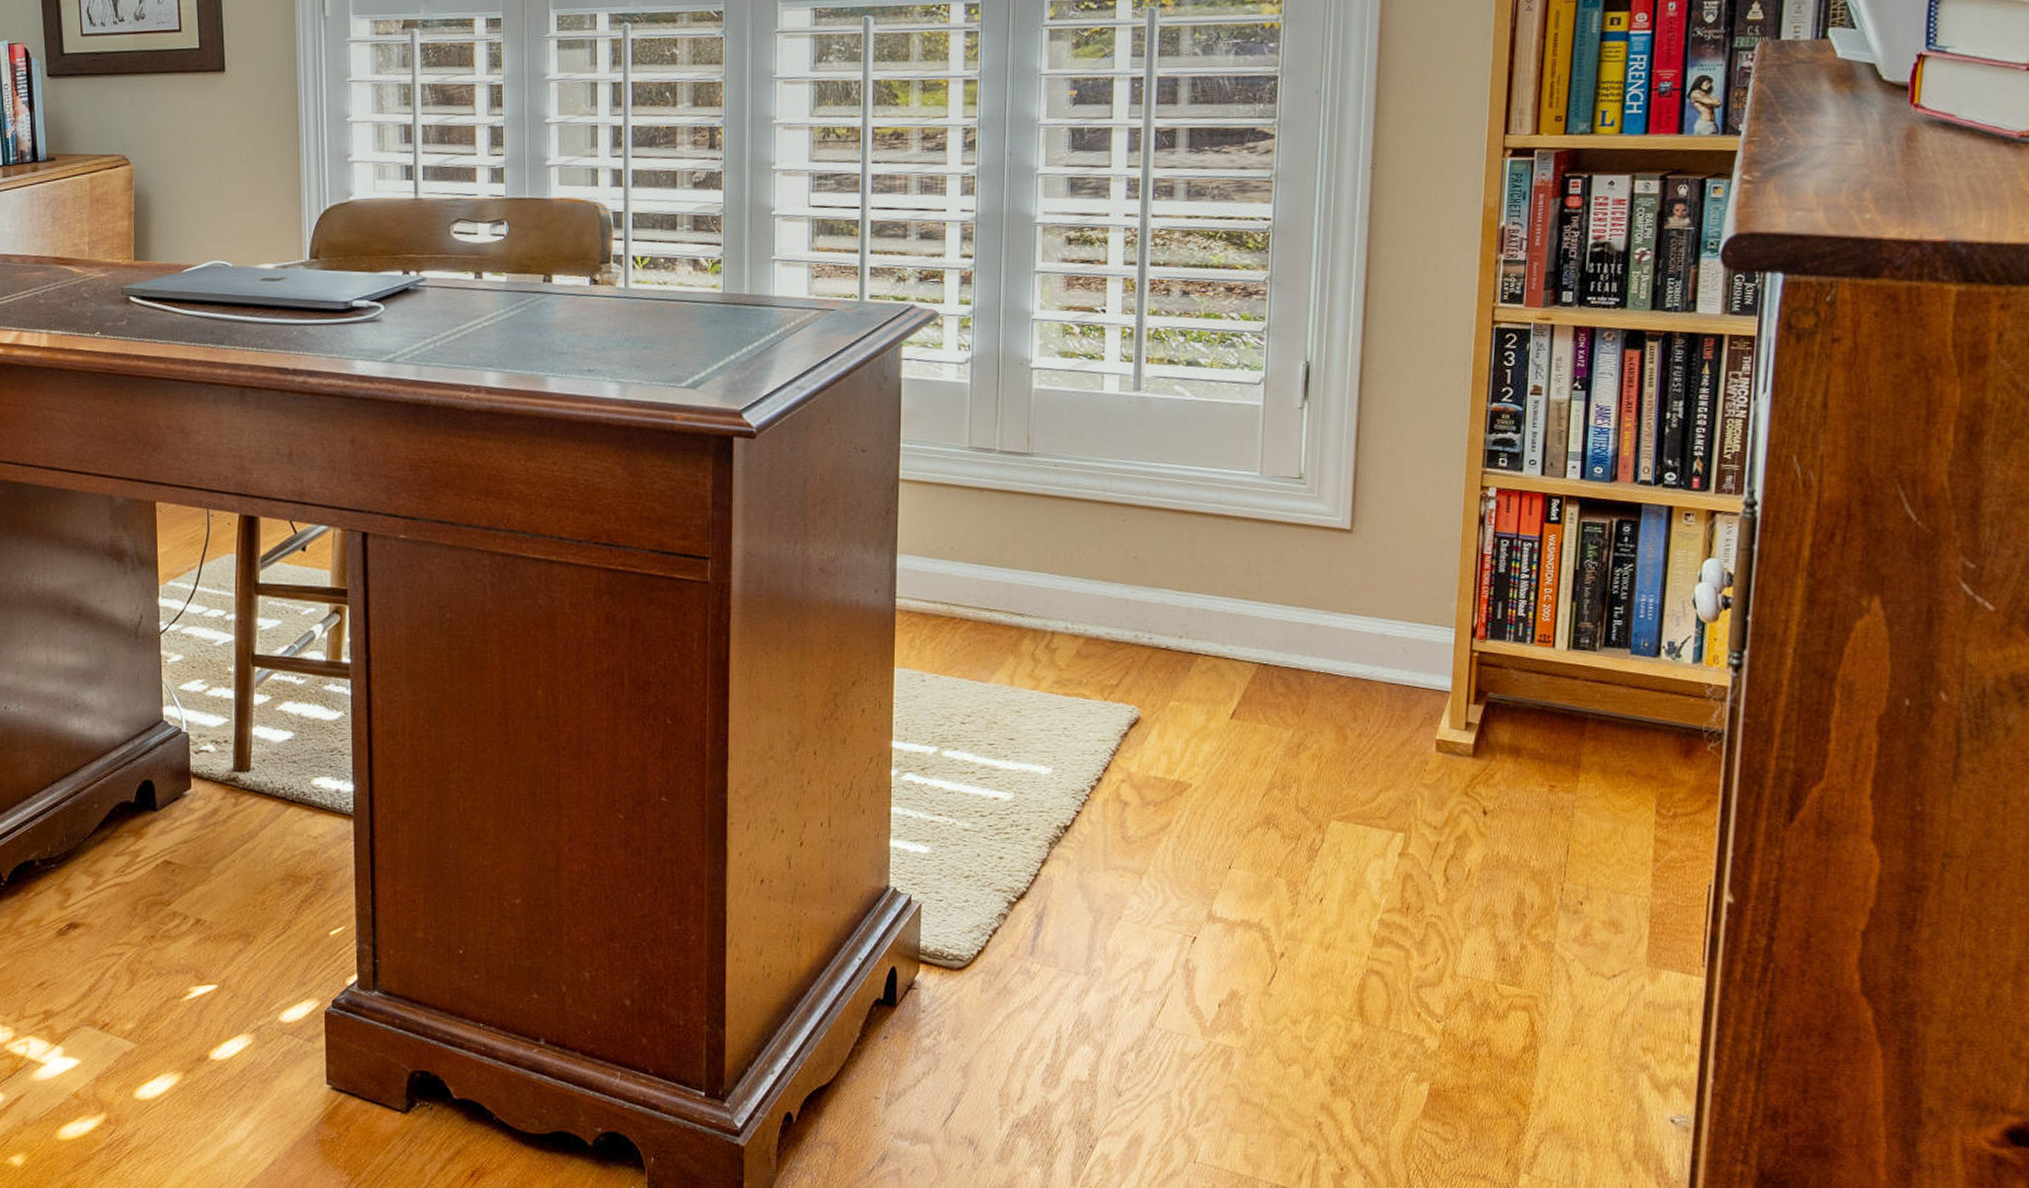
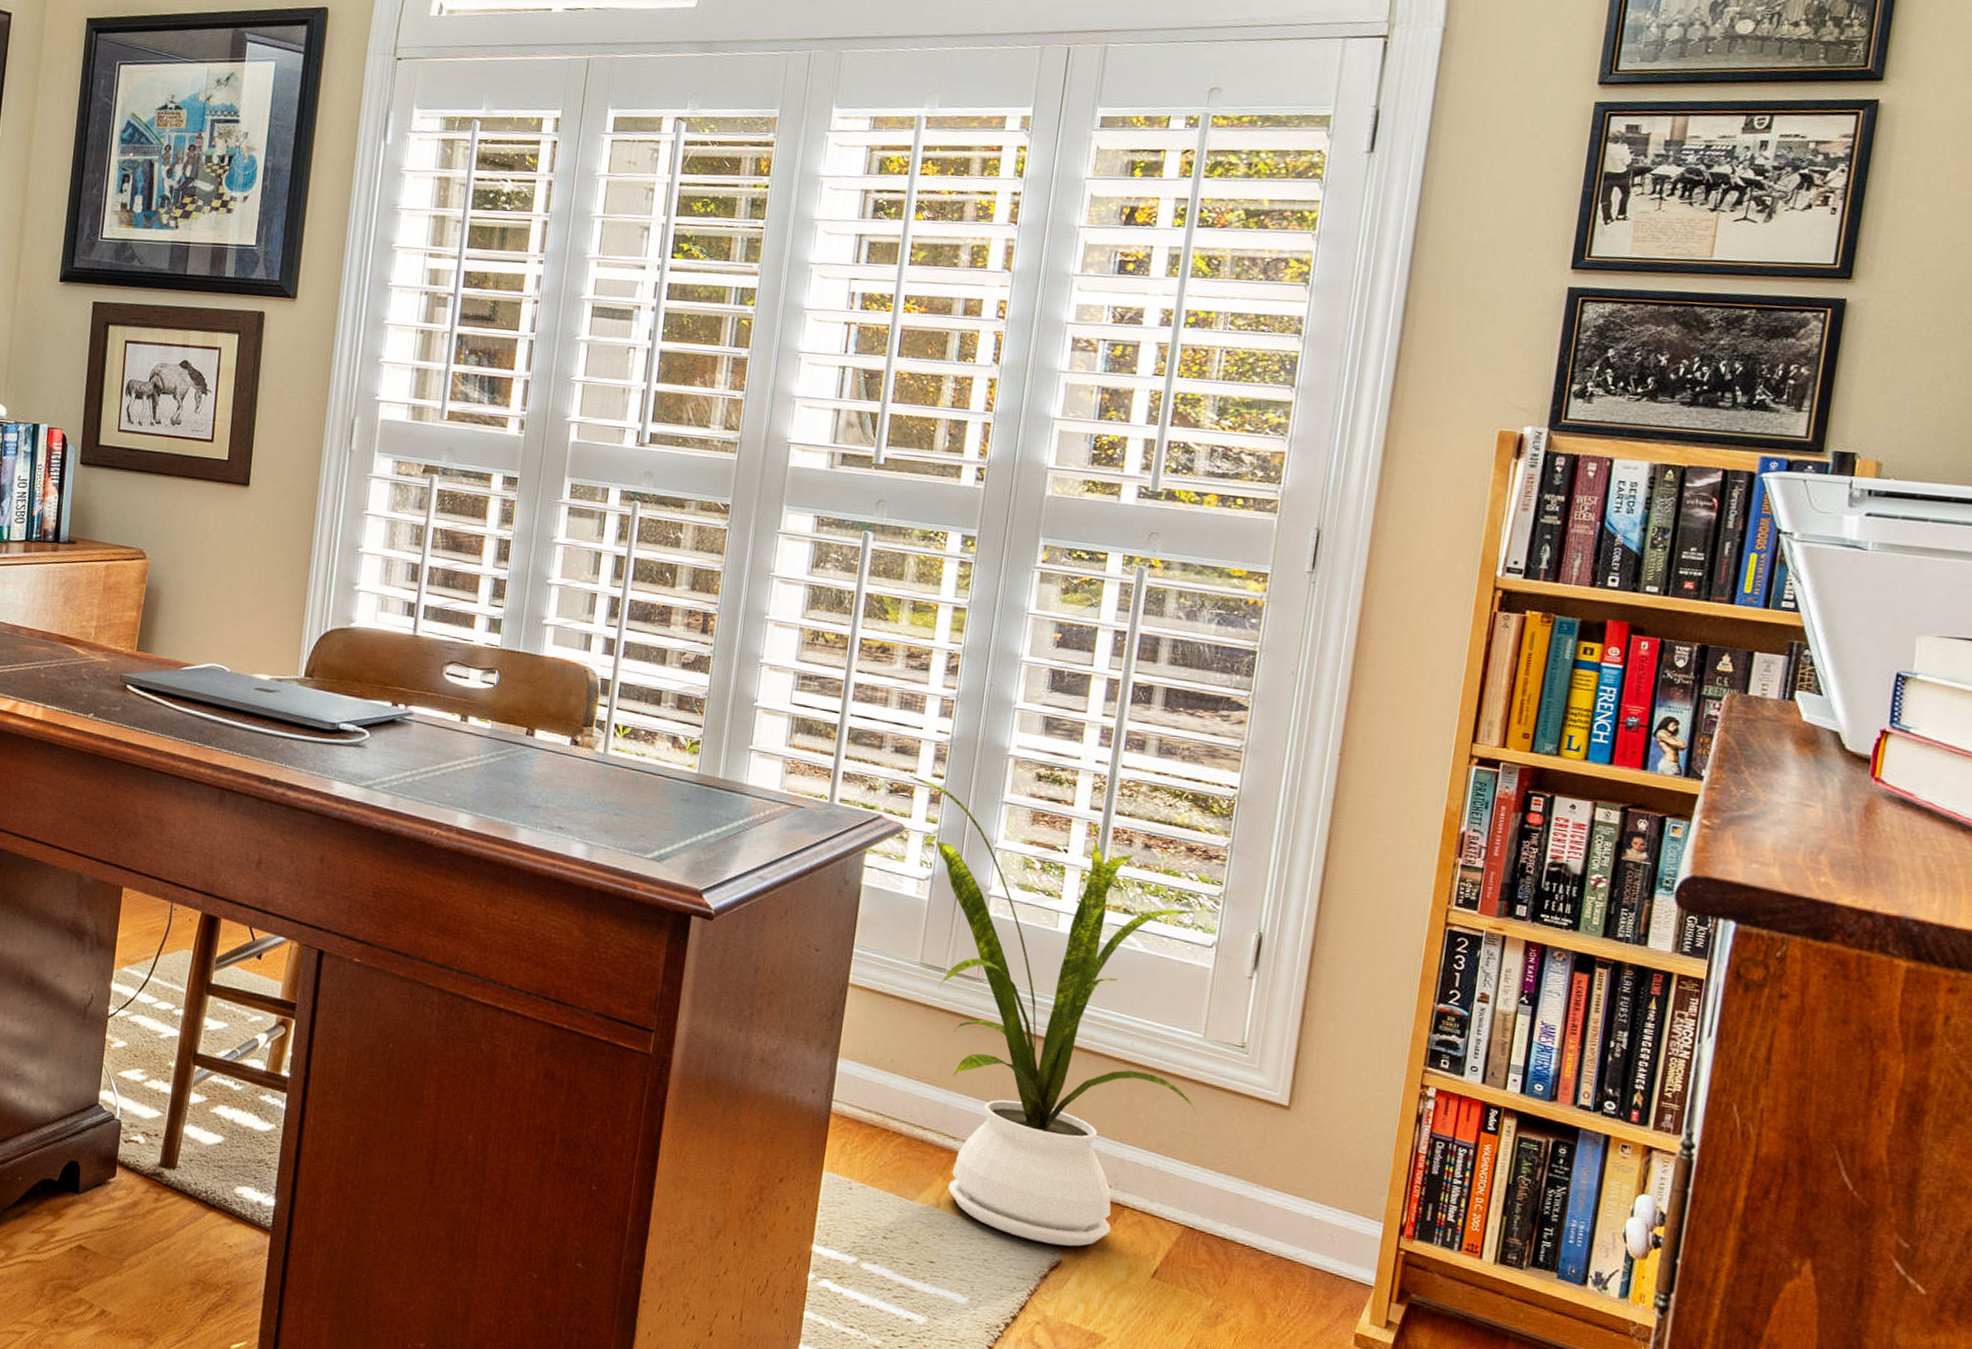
house plant: none [937,259,1260,702] -> present [908,775,1198,1247]

